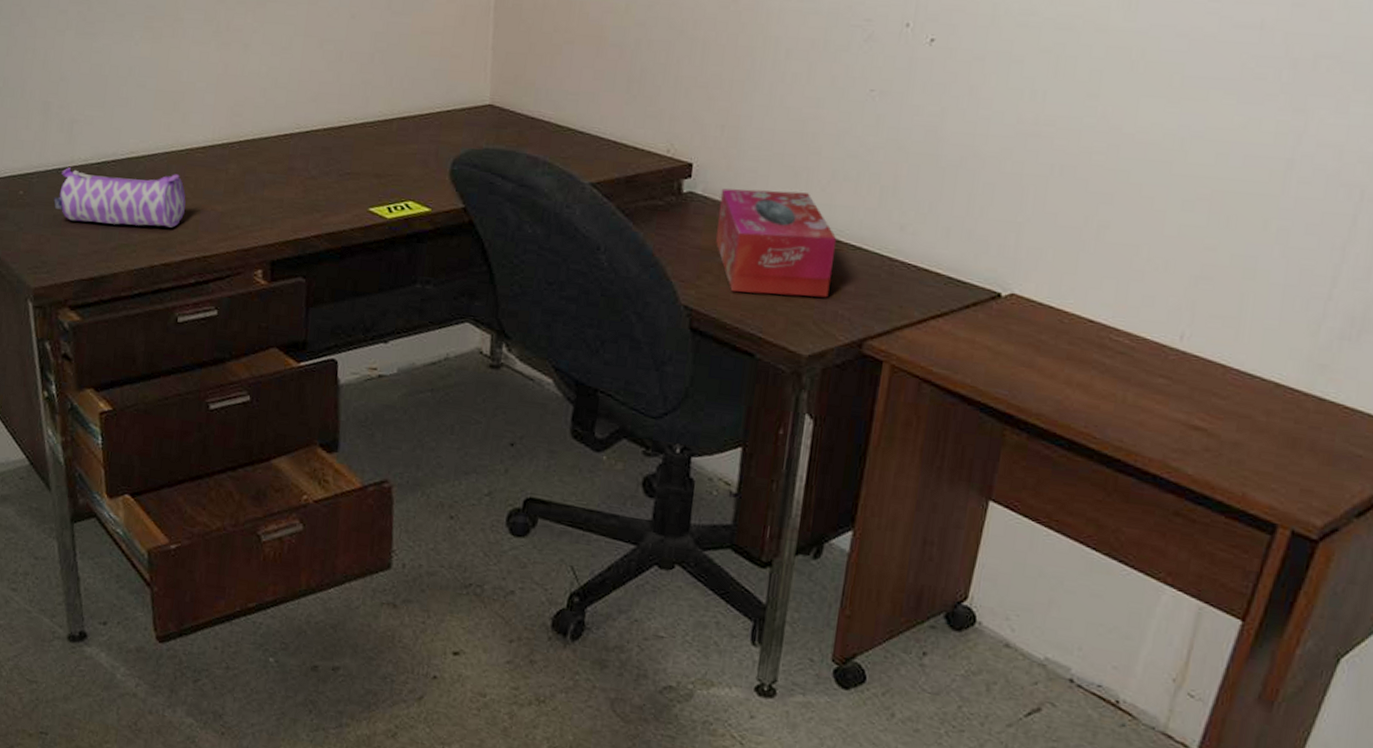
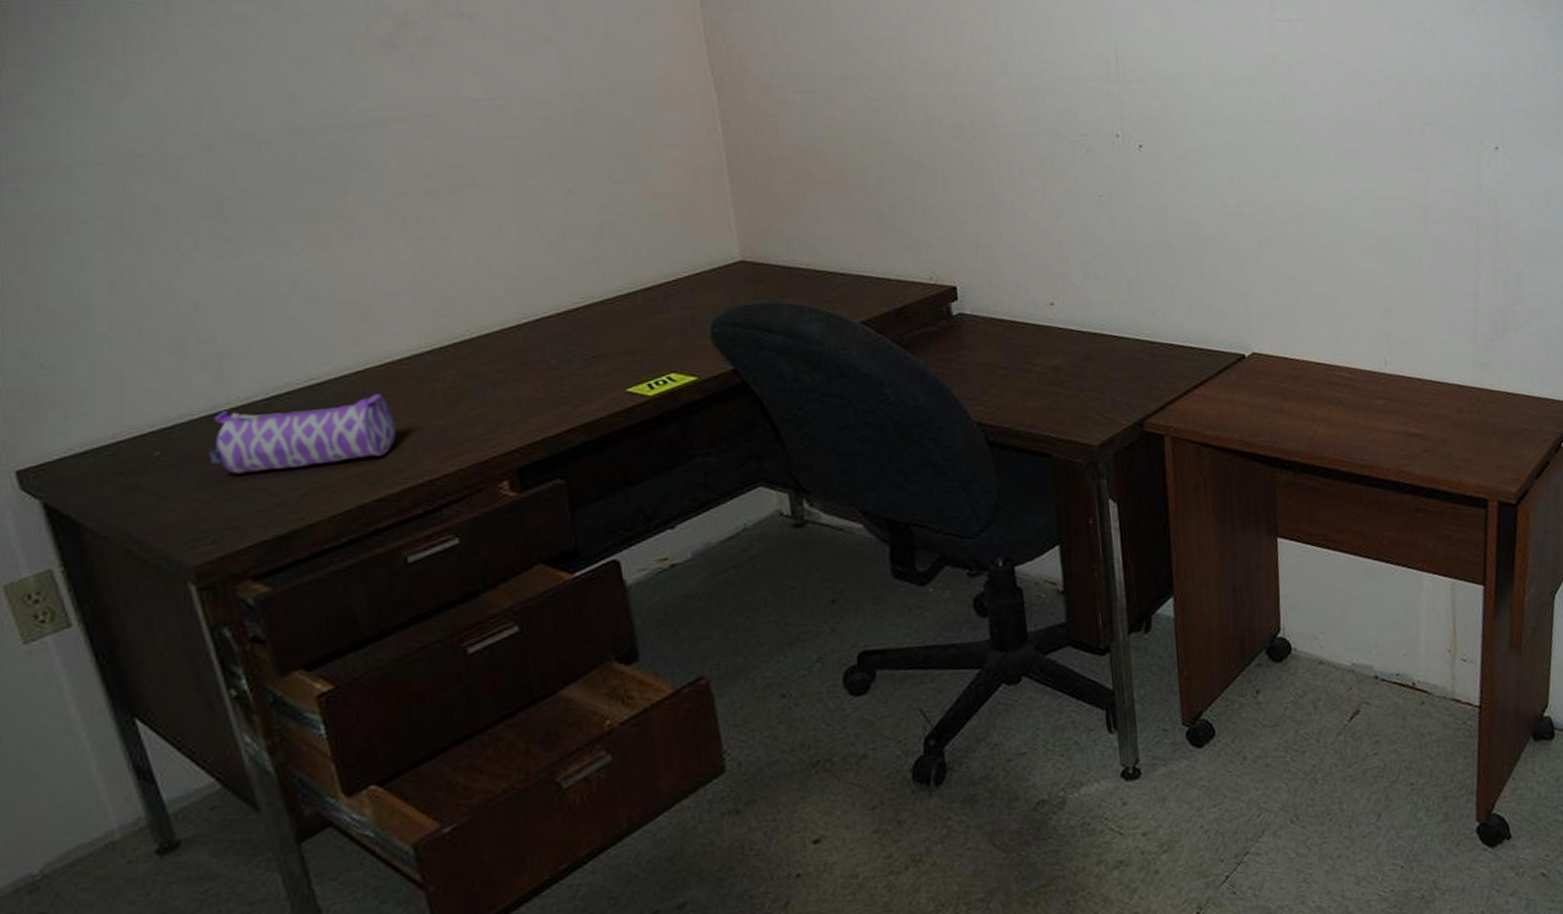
tissue box: present [716,188,837,298] -> none [988,296,1105,400]

